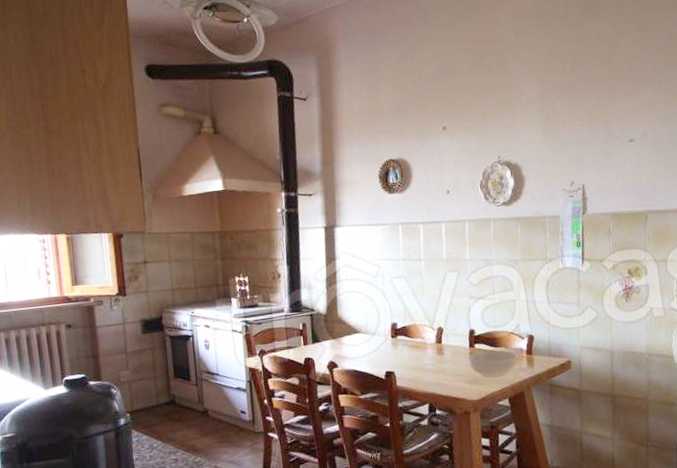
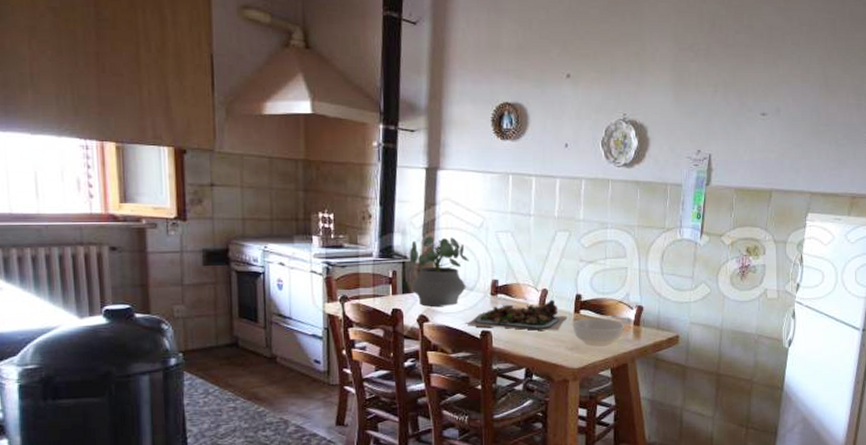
potted plant: none [315,287,370,353] -> present [409,236,469,307]
food platter: none [370,336,463,369] -> present [465,299,567,331]

